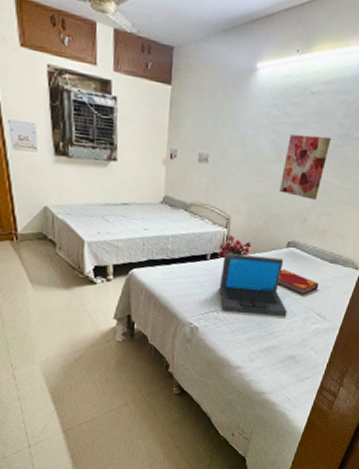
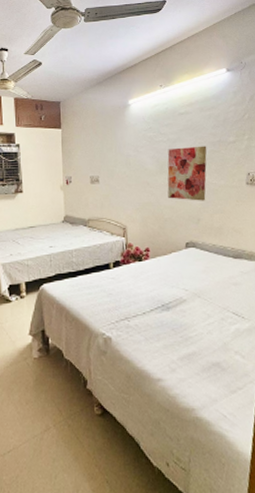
laptop: present [219,253,287,316] -> none [125,259,201,319]
hardback book: present [277,269,319,295] -> none [183,270,228,295]

